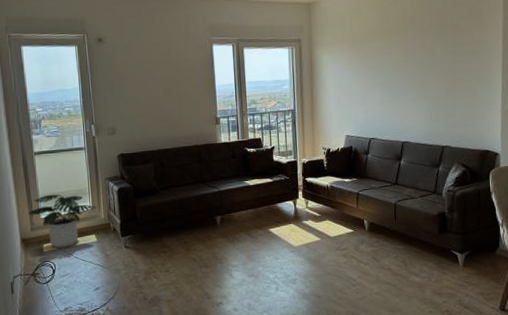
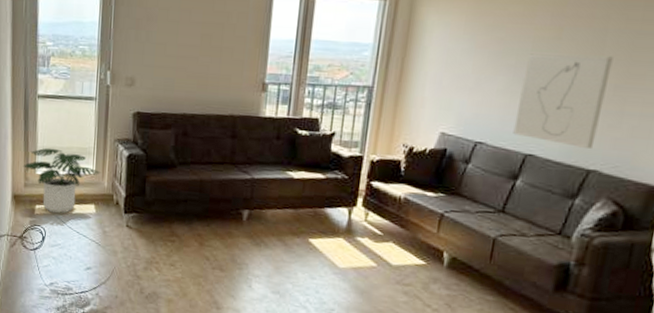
wall art: none [391,69,443,132] -> present [513,53,613,148]

